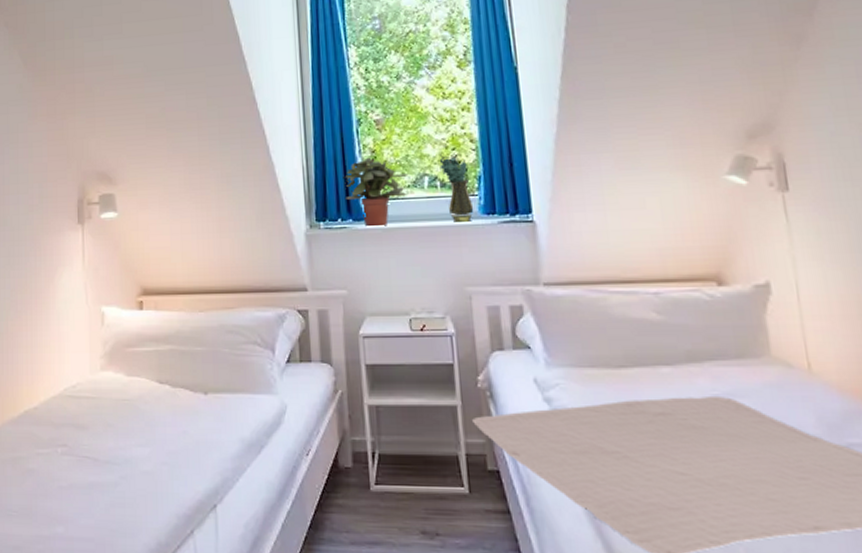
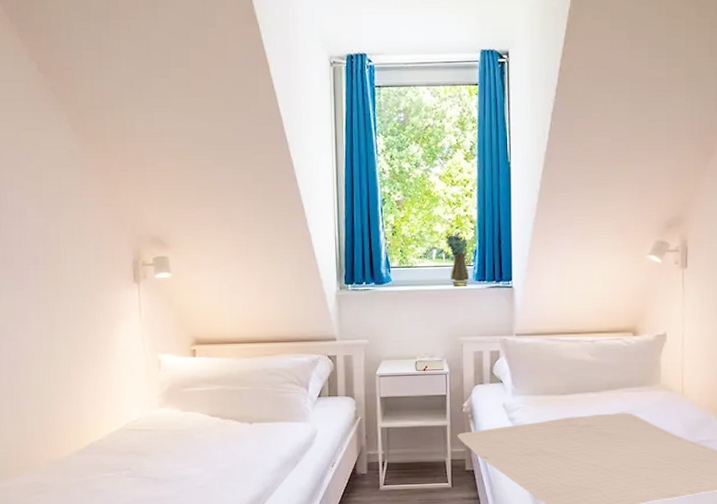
potted plant: present [343,157,409,227] -> none [368,232,421,290]

